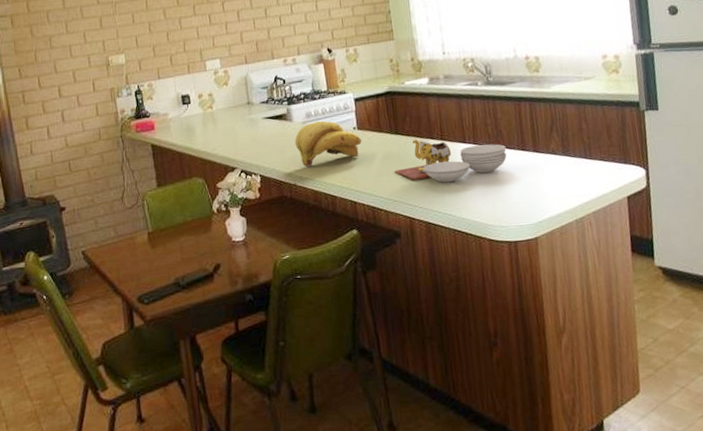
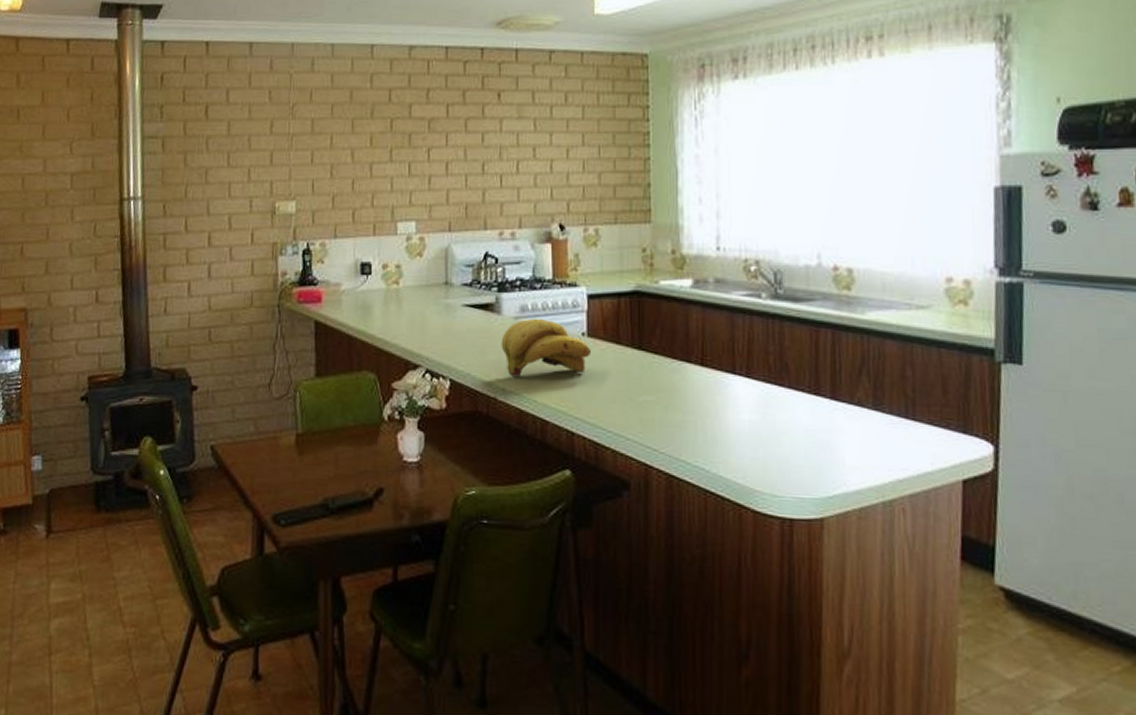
cutting board: present [394,139,507,182] -> none [631,359,792,424]

